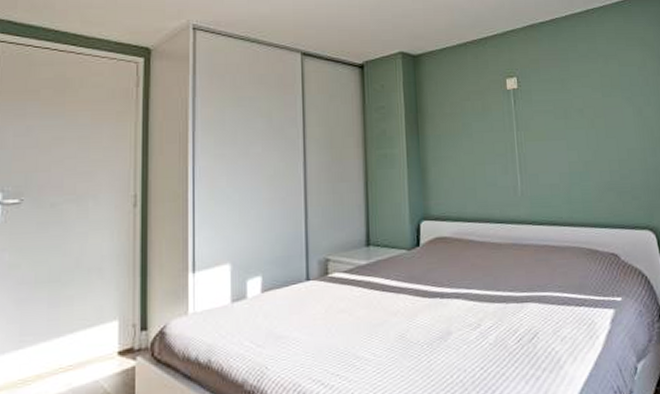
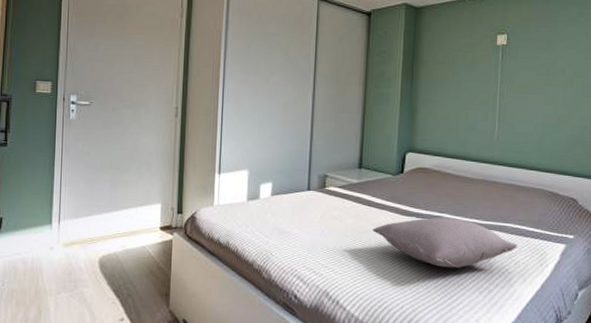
pillow: none [389,293,561,357] -> present [372,217,517,268]

